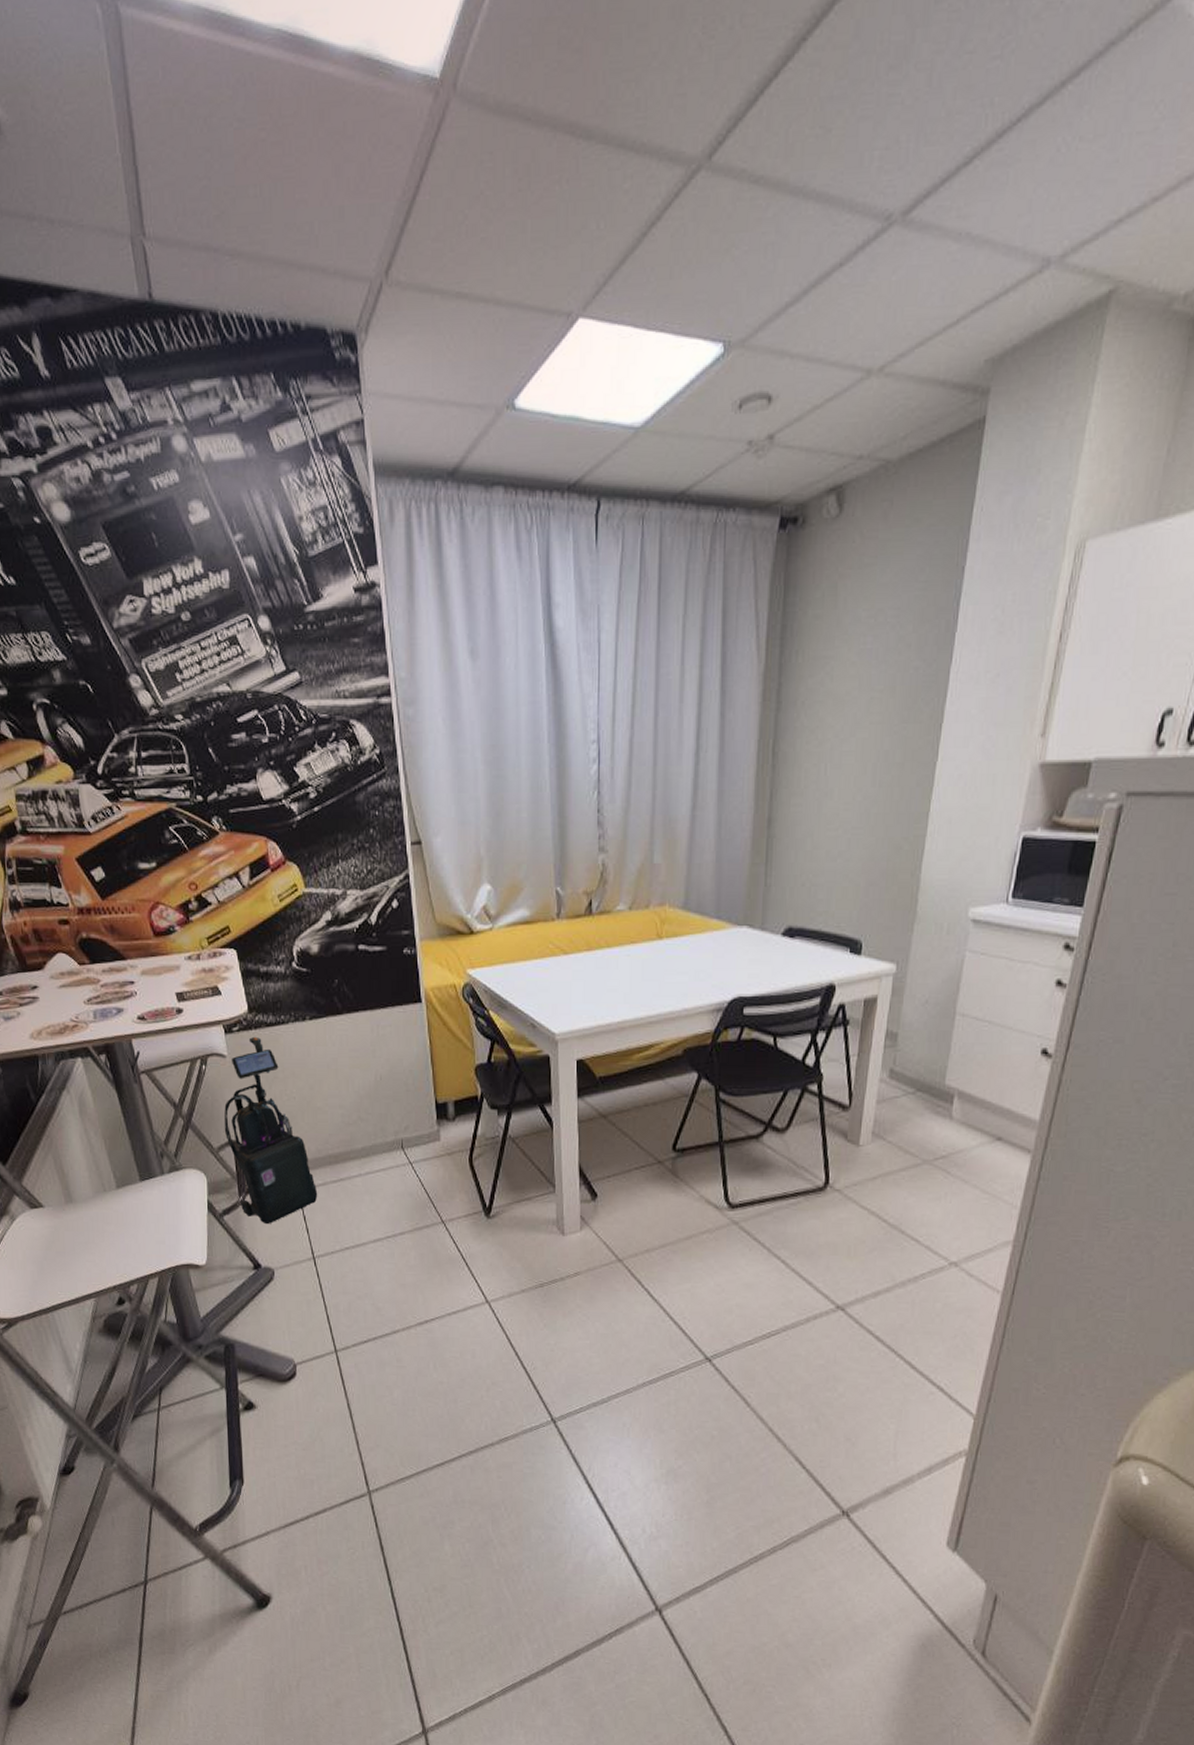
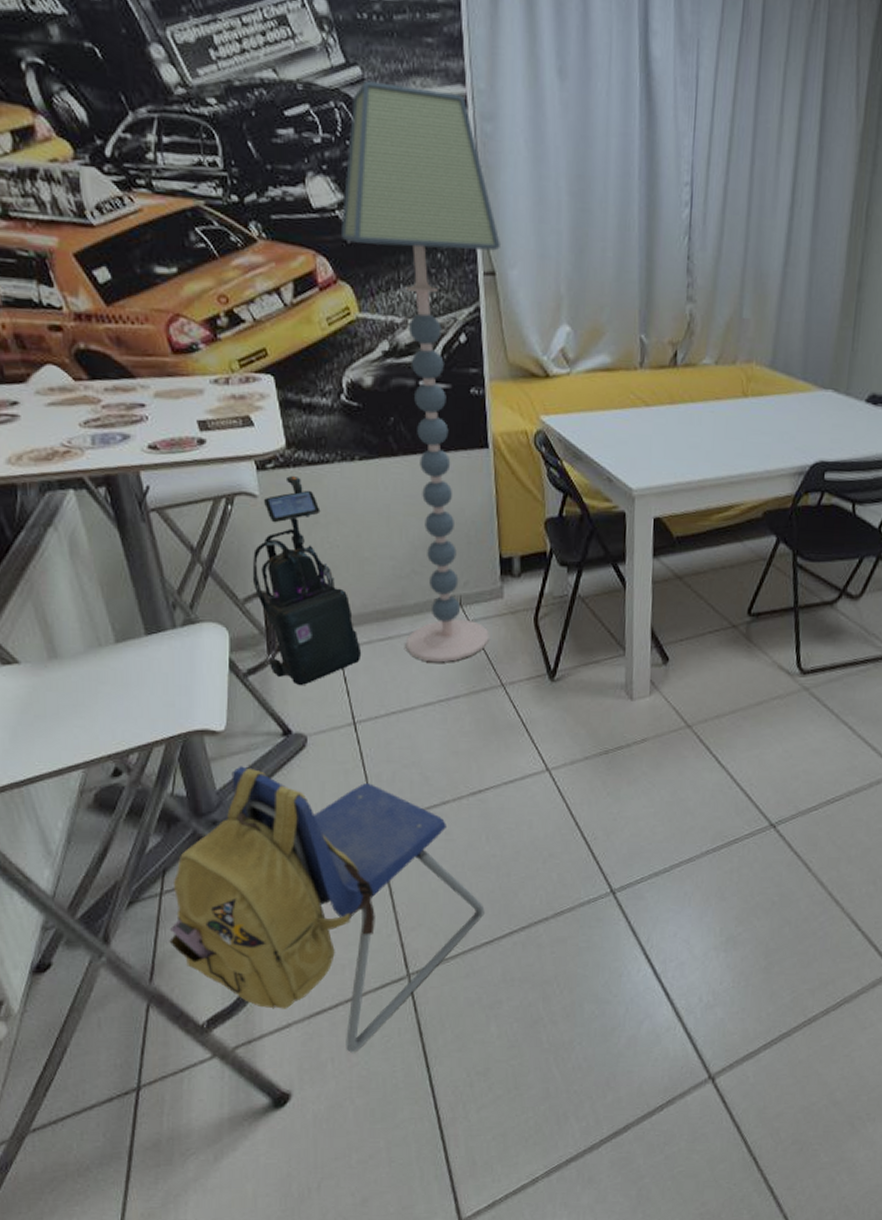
backpack: none [166,1296,435,1562] -> present [169,766,485,1053]
floor lamp: none [287,683,429,1202] -> present [340,80,500,663]

